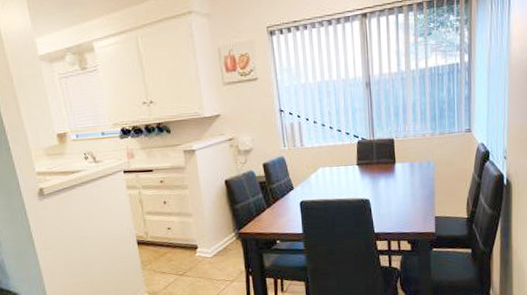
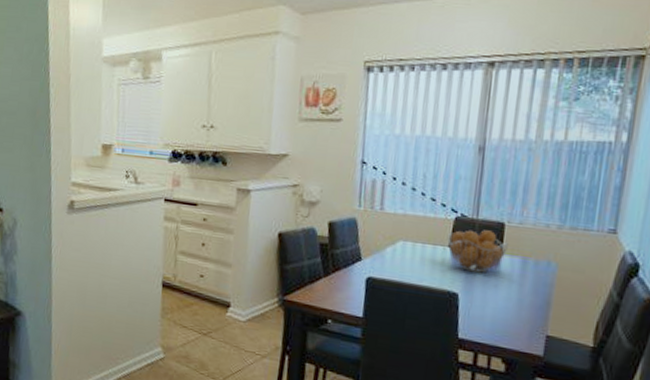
fruit basket: none [355,147,399,181] -> present [447,230,508,273]

